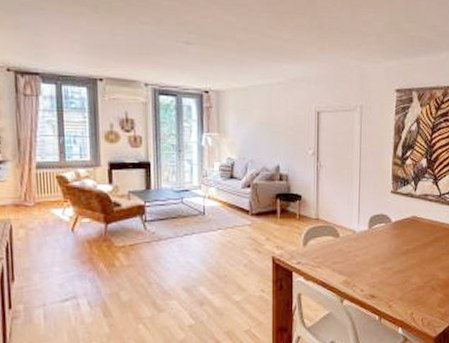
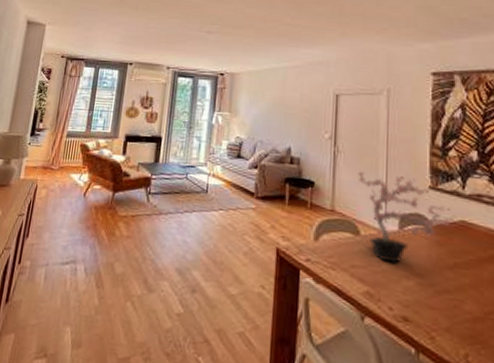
potted plant: none [336,183,410,256] -> present [357,172,457,263]

